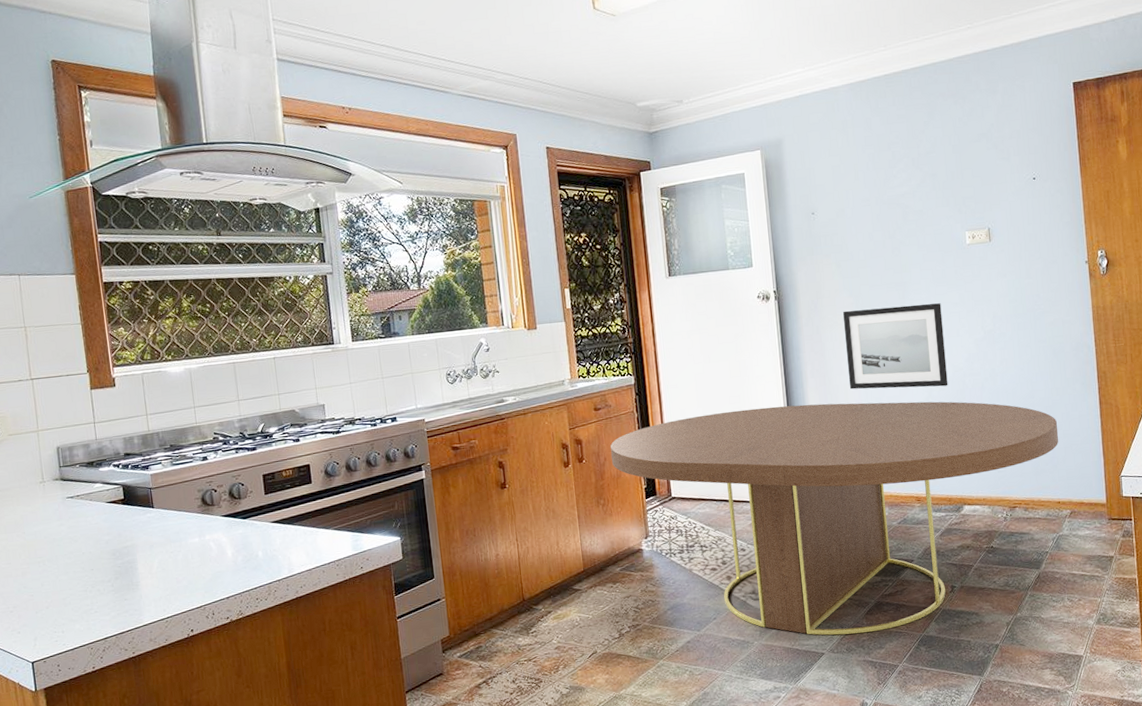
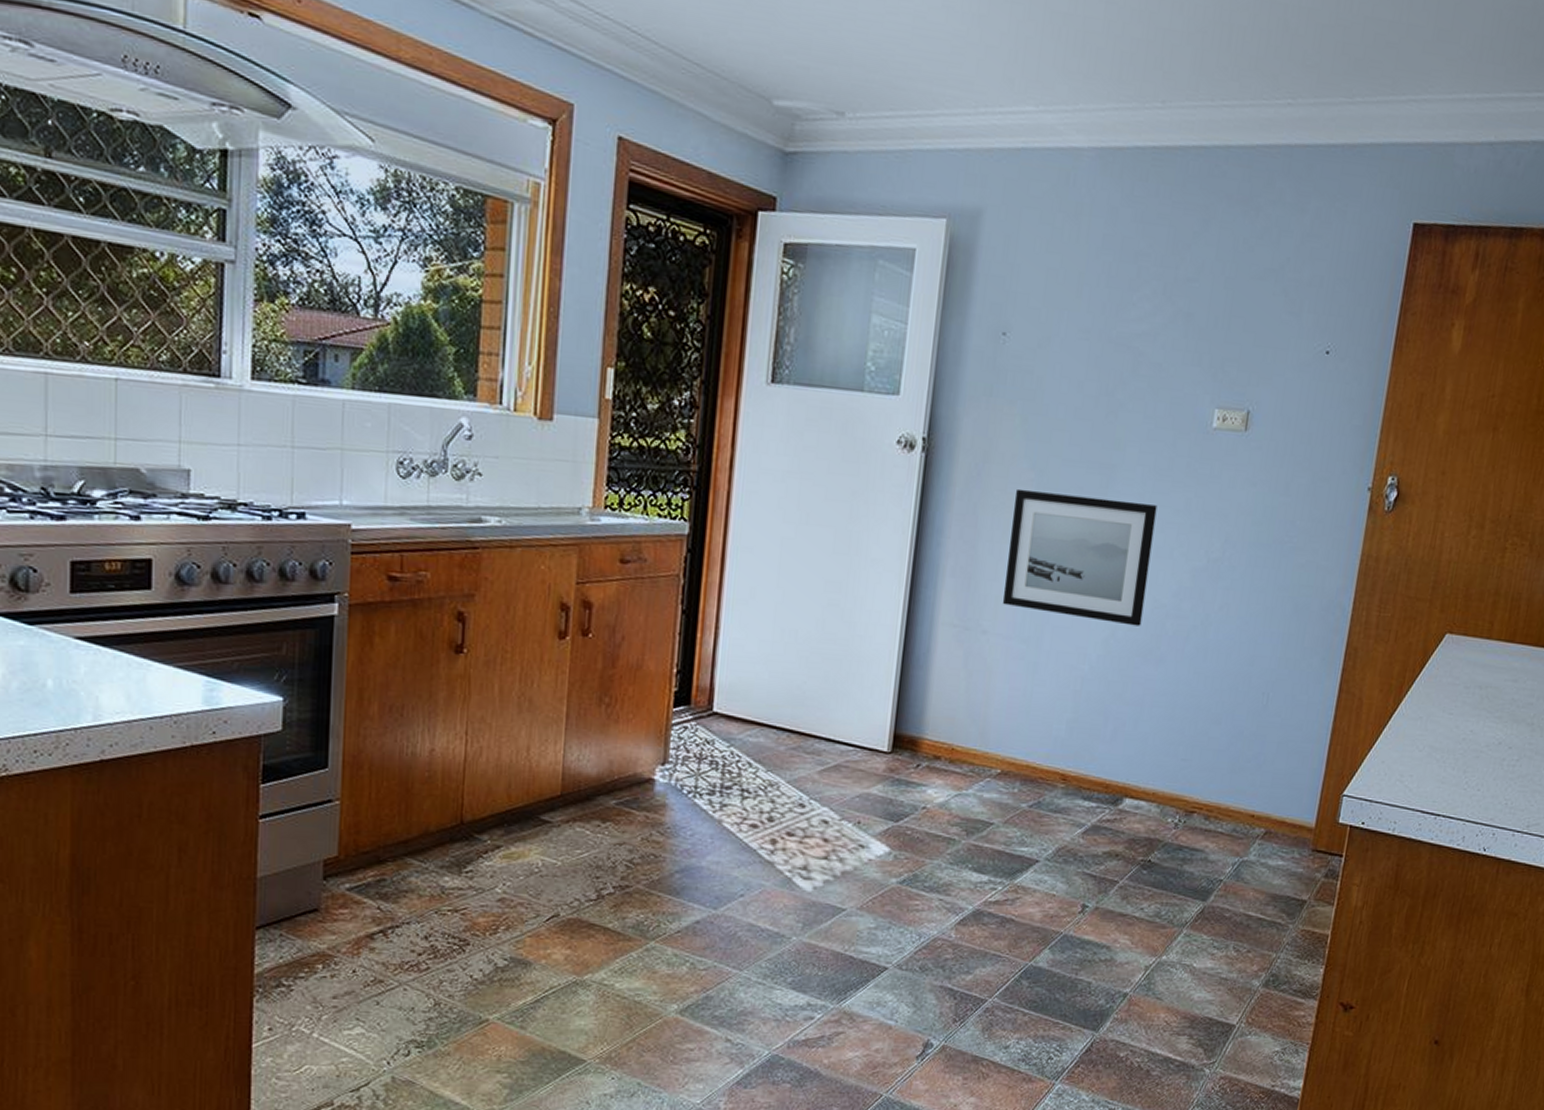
dining table: present [610,401,1059,635] -> none [631,600,1277,949]

